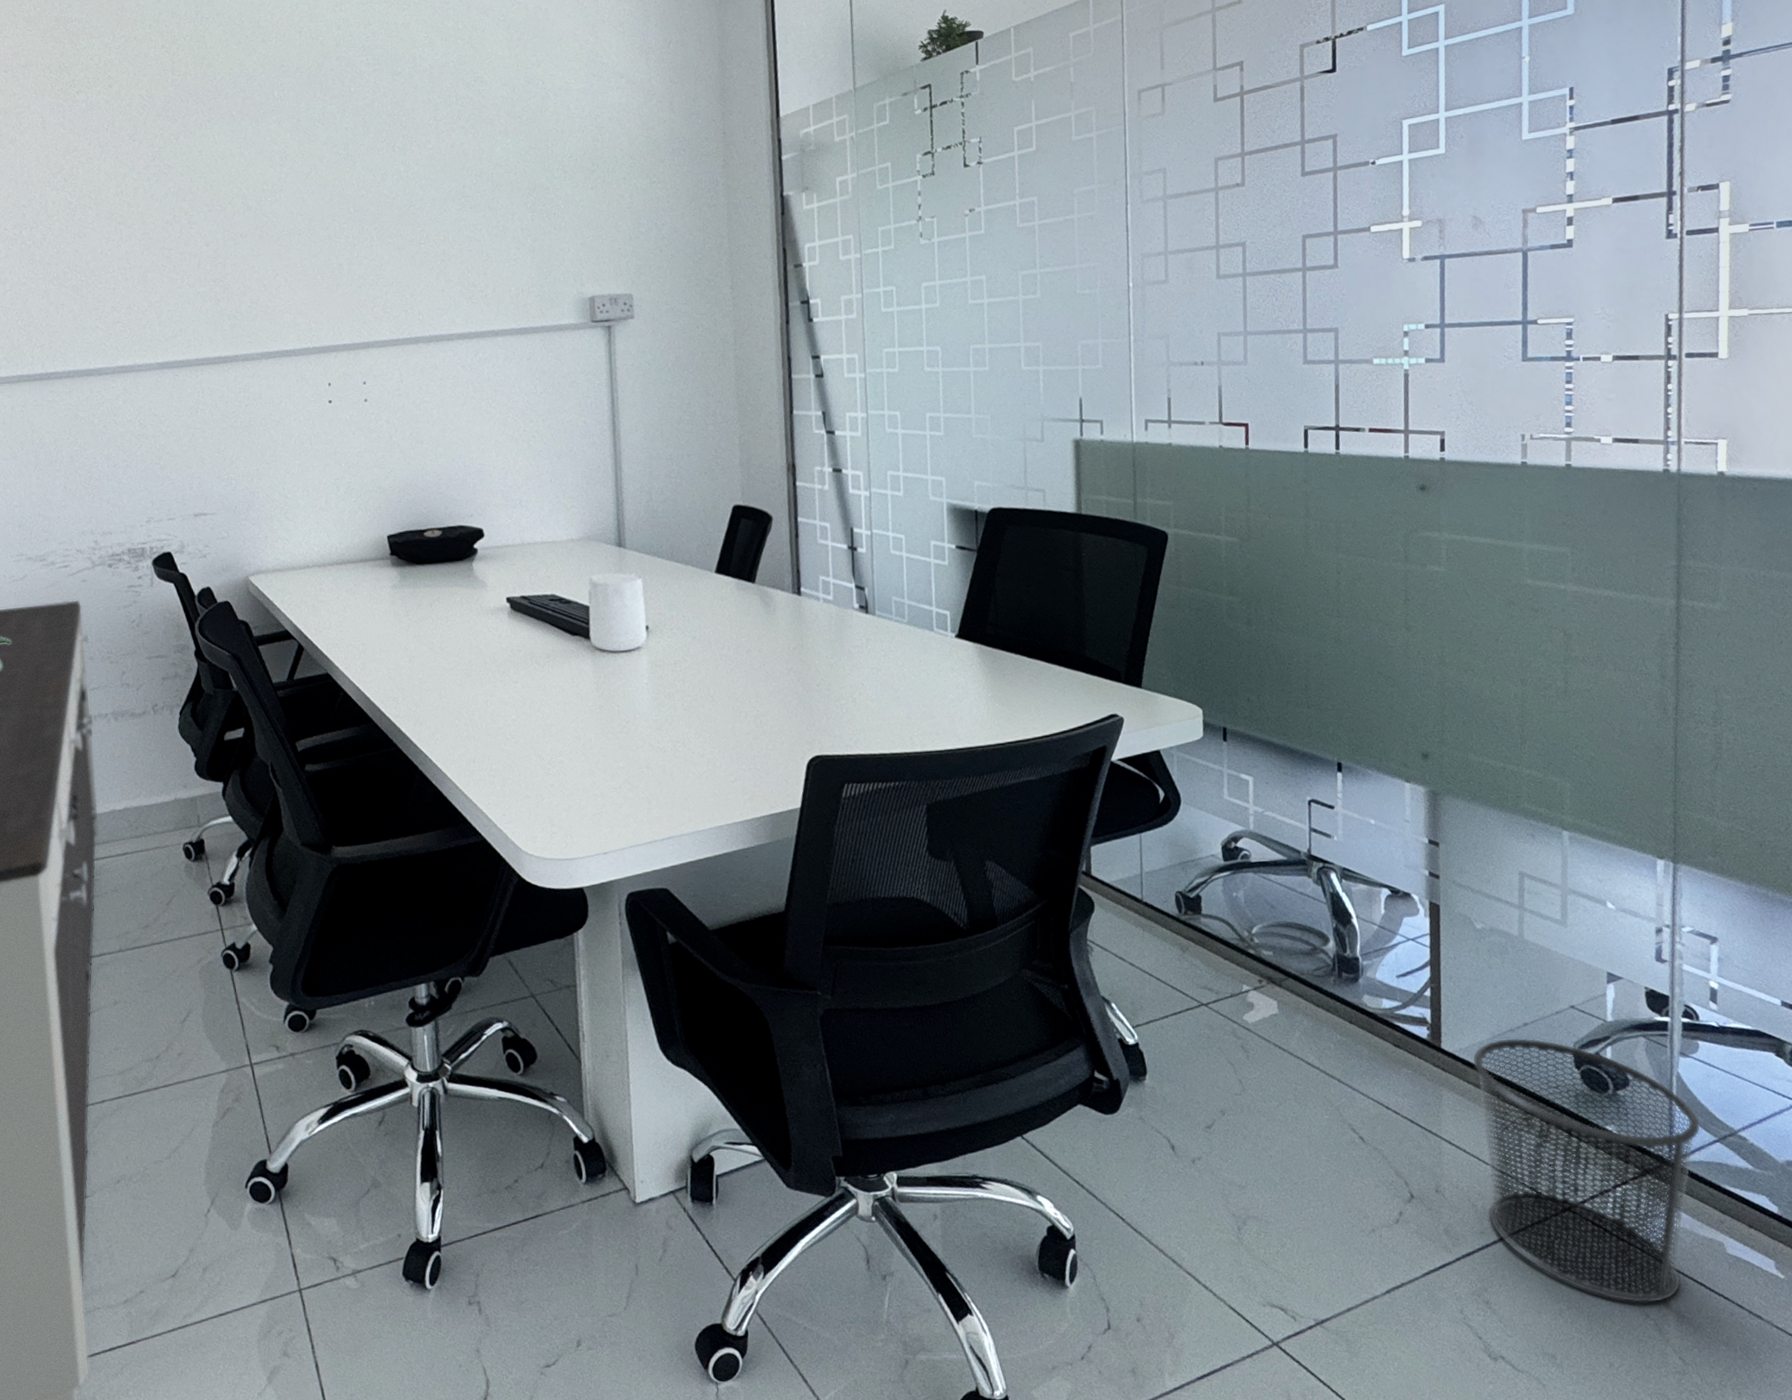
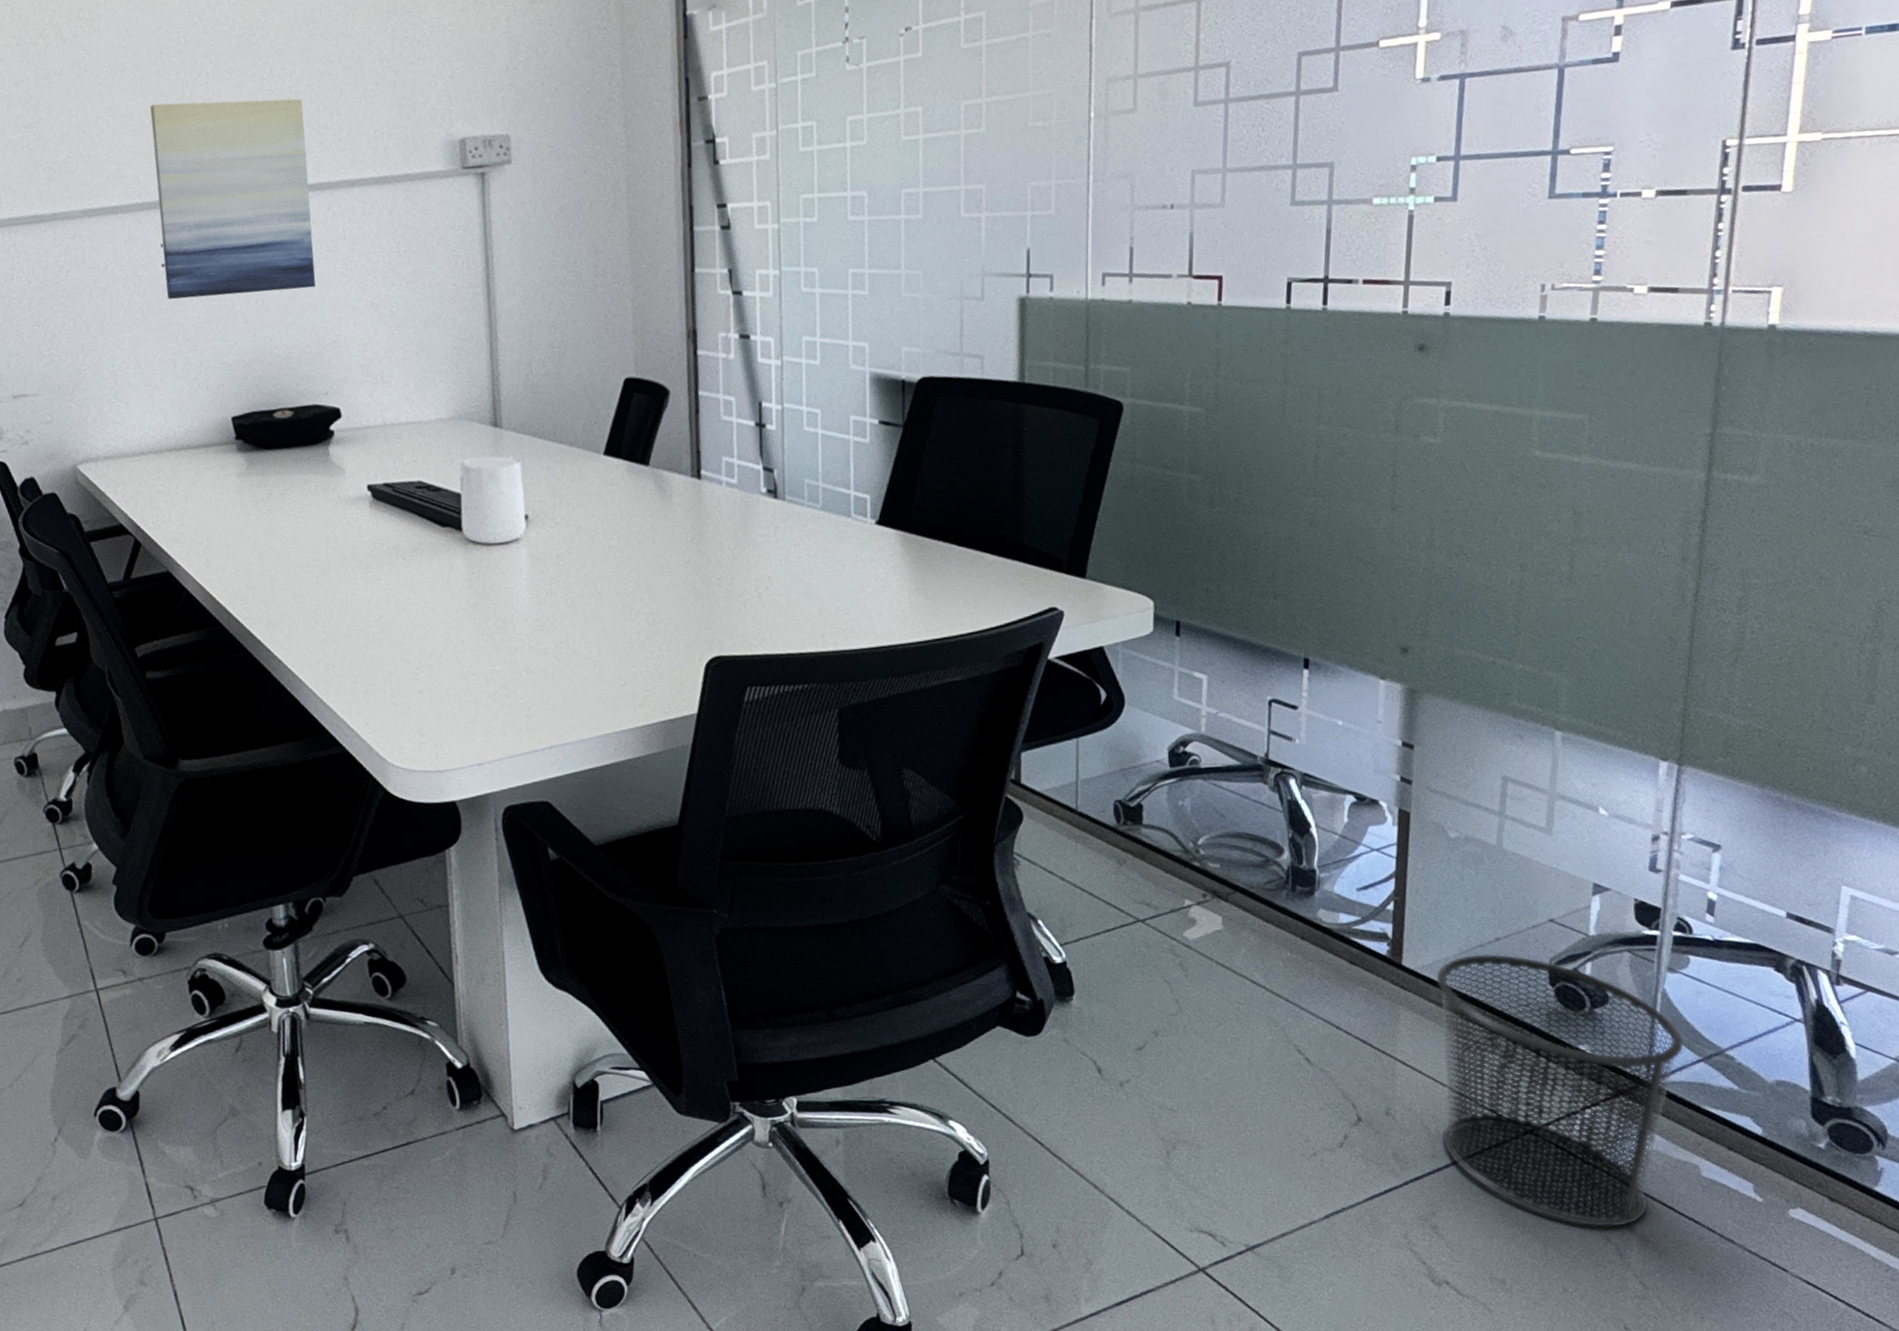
wall art: none [322,260,463,431] -> present [150,99,316,299]

